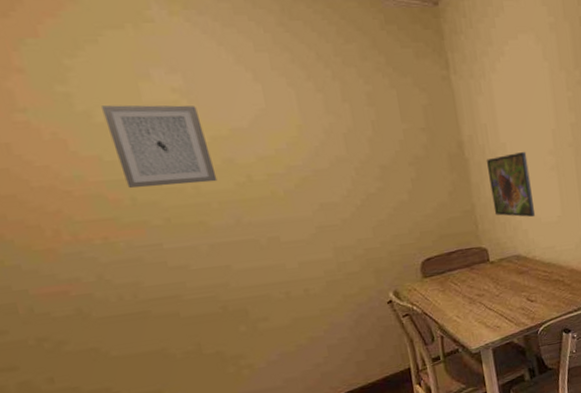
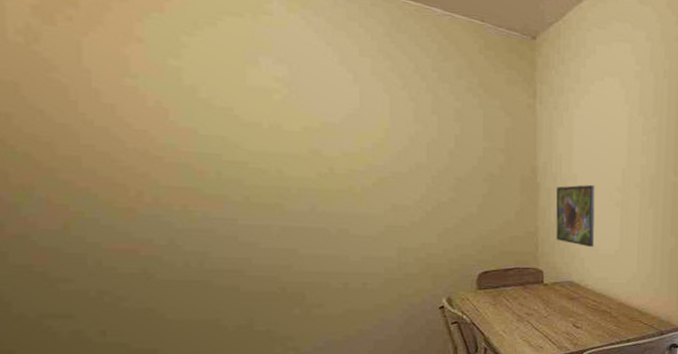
wall art: present [102,105,218,188] -> none [208,83,301,169]

